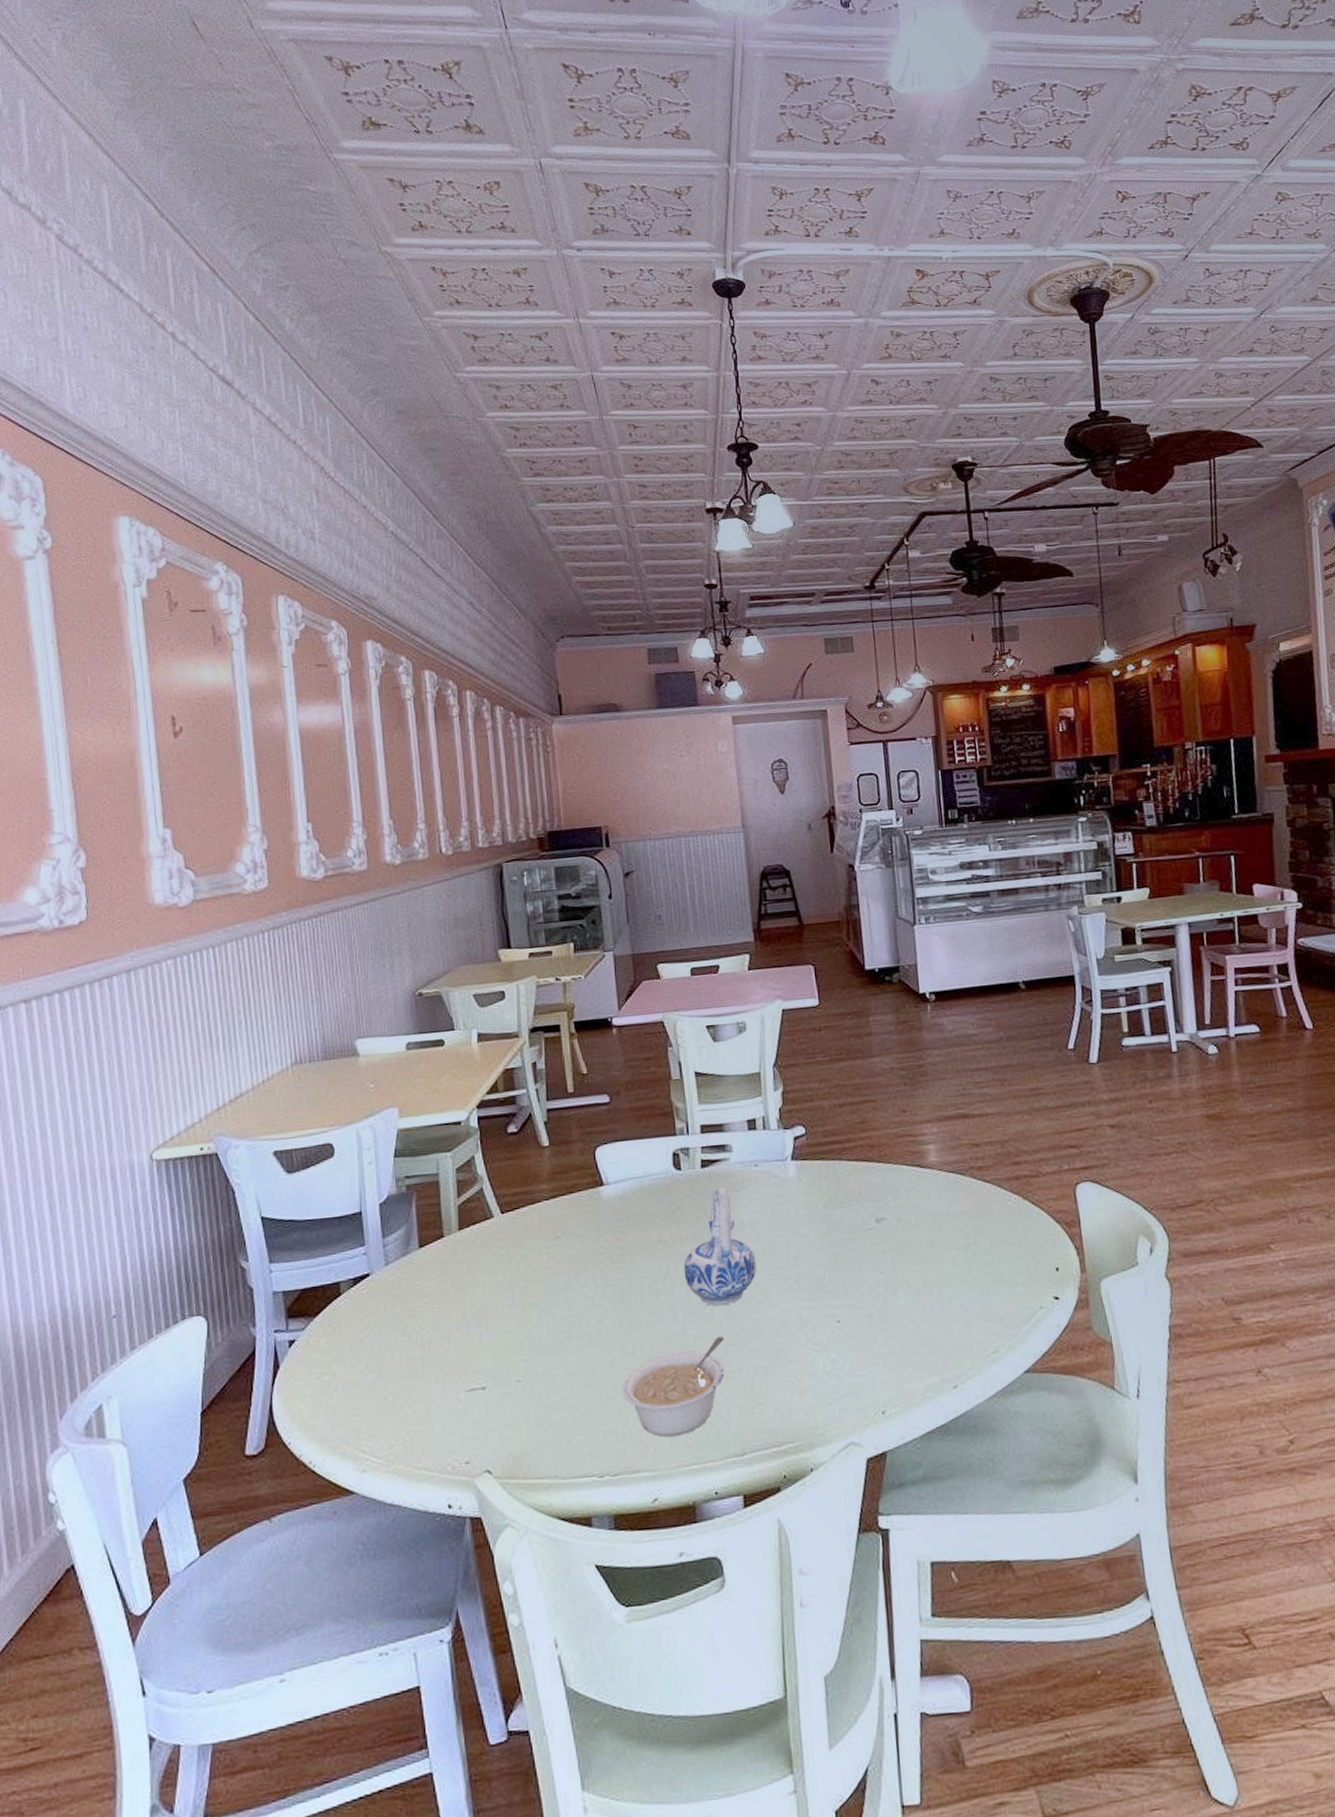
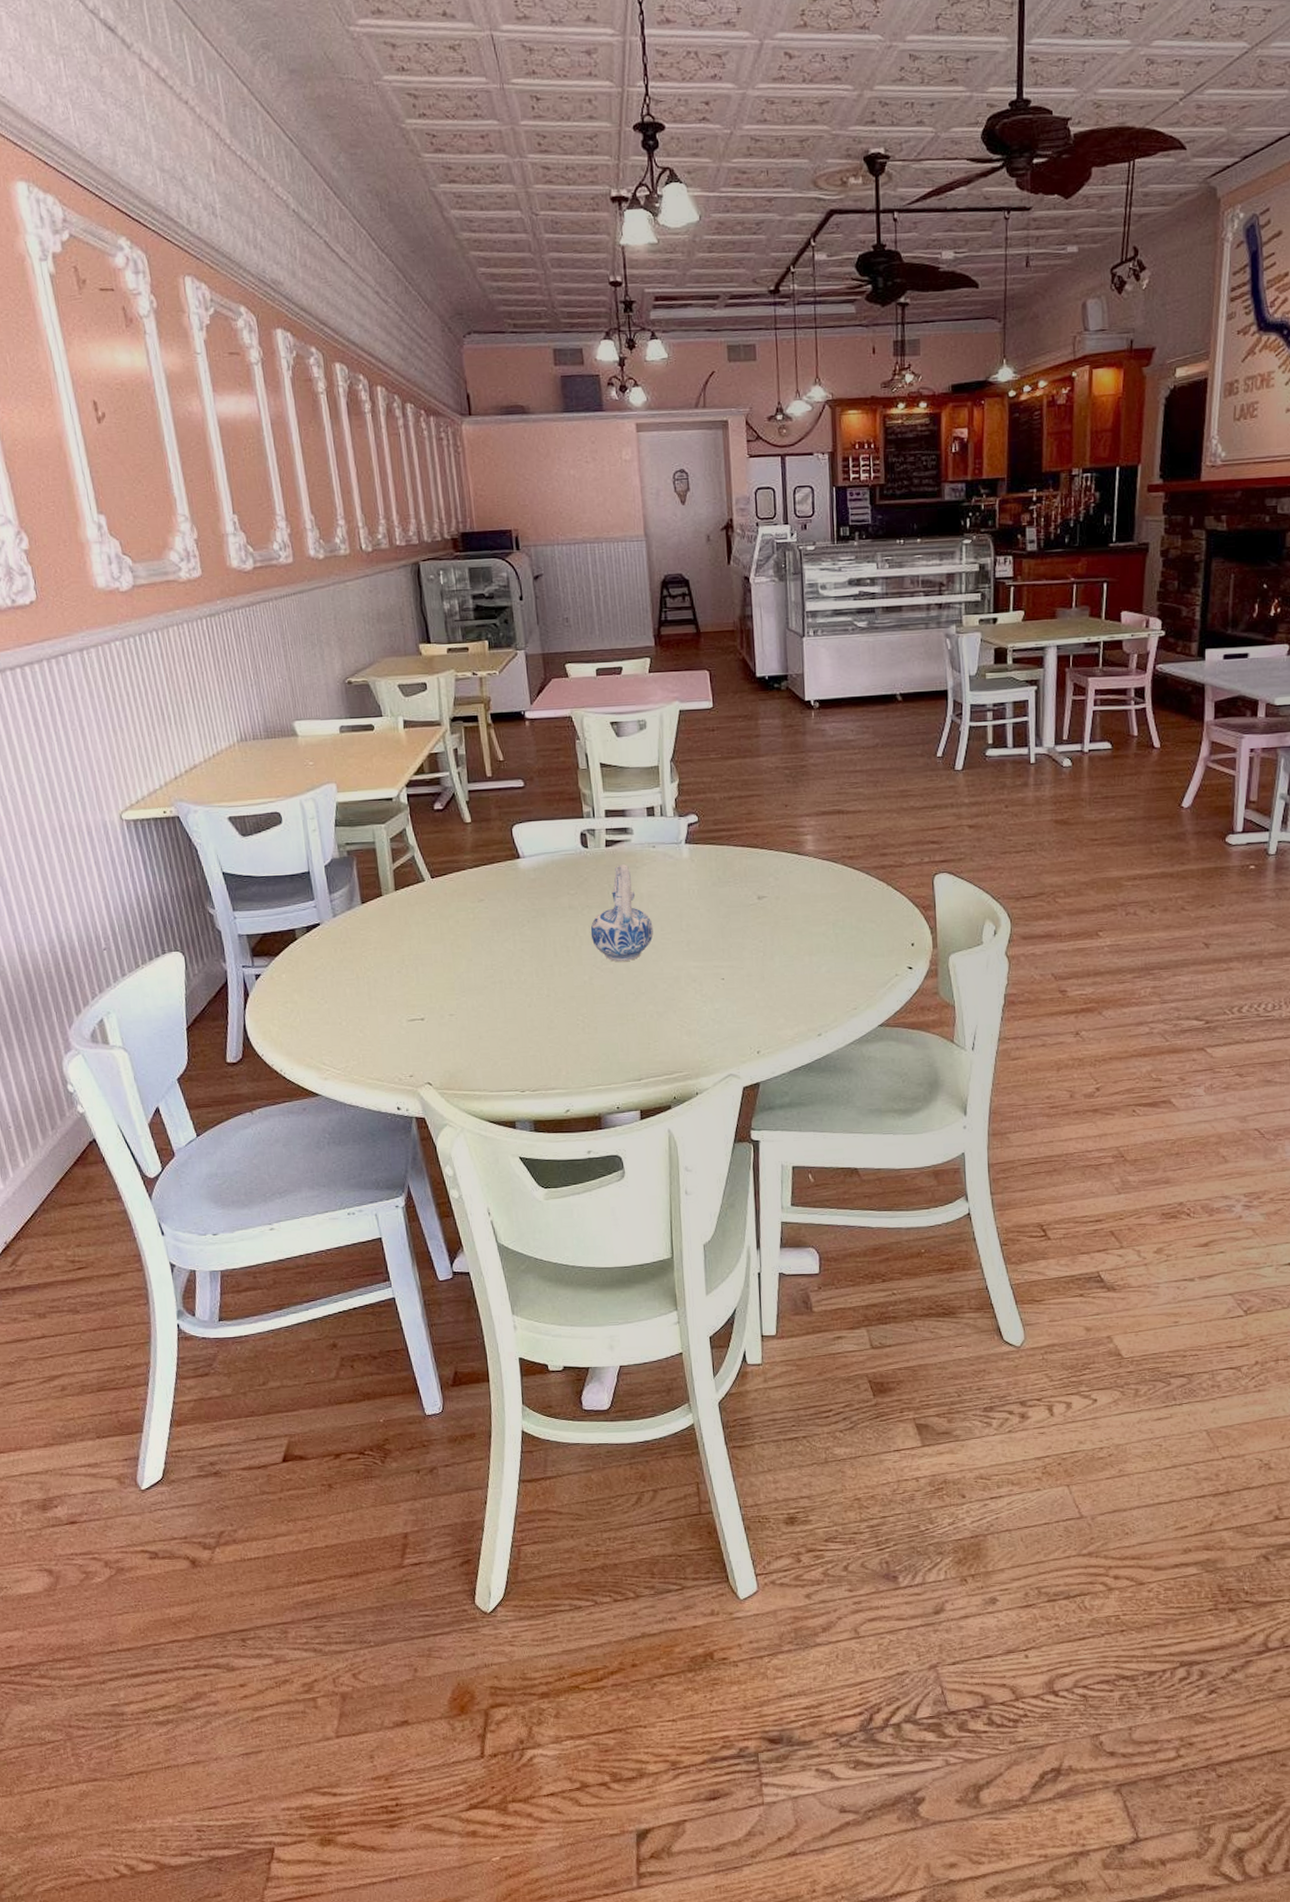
legume: present [622,1337,725,1437] -> none [539,987,626,1063]

